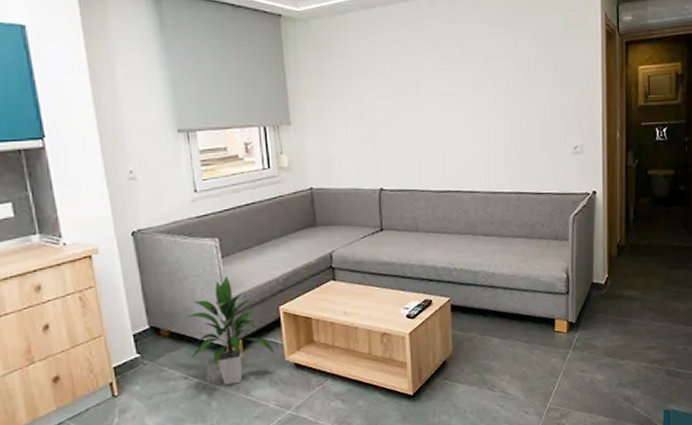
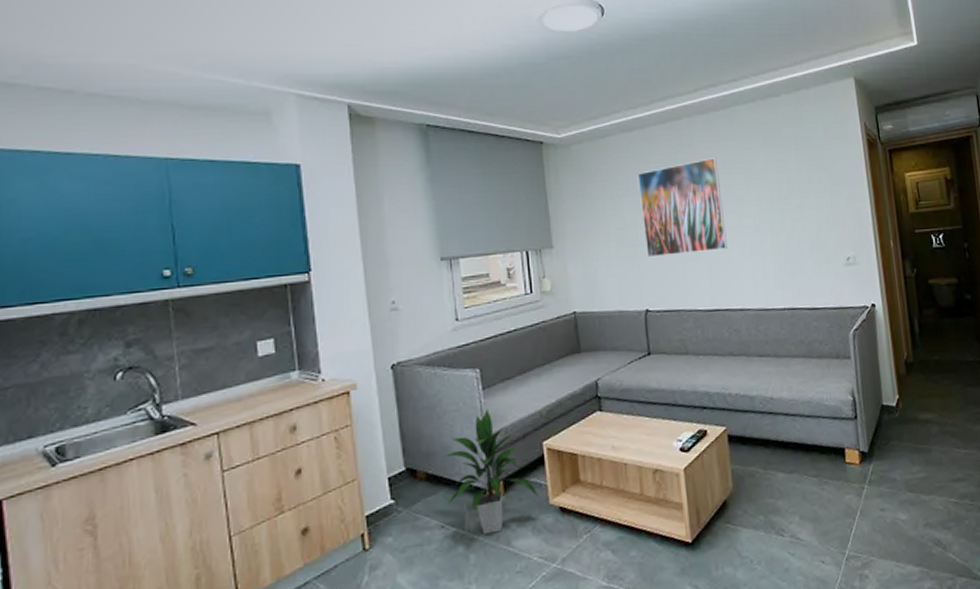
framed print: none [377,41,462,138] -> present [637,158,727,258]

